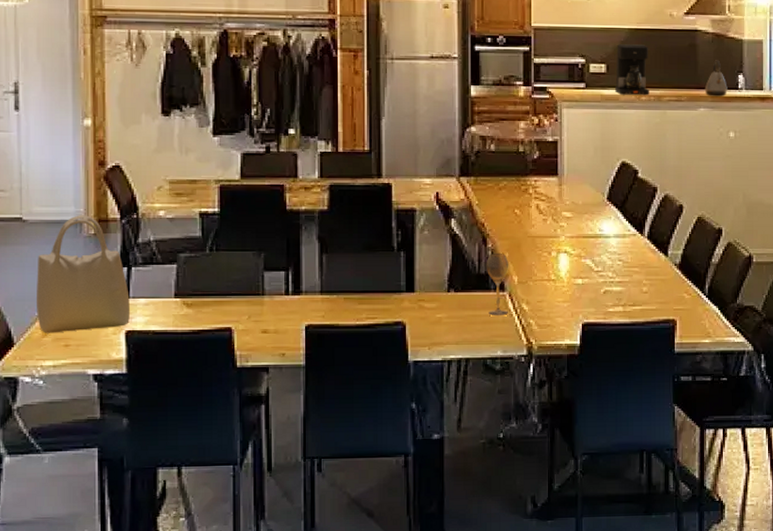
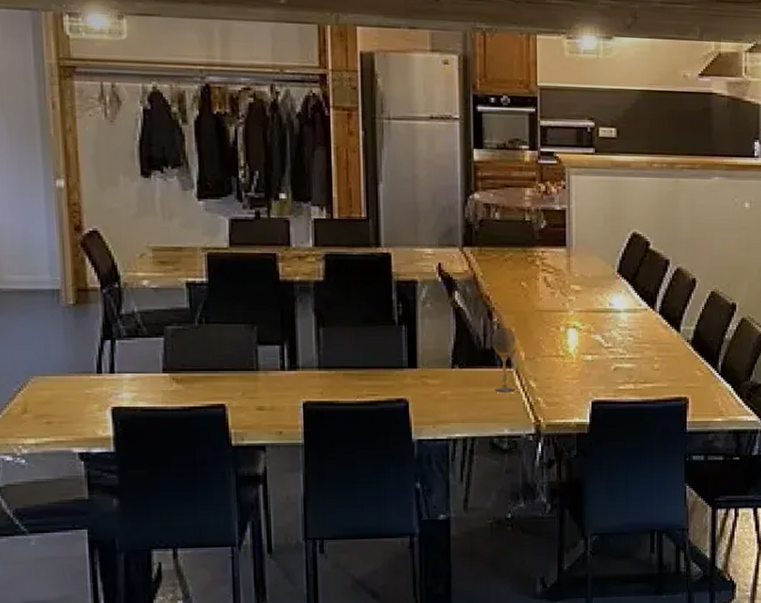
handbag: present [35,214,131,333] -> none [12,283,117,410]
coffee maker: present [614,43,649,96] -> none [625,106,662,163]
kettle: present [704,60,728,98] -> none [719,125,743,166]

